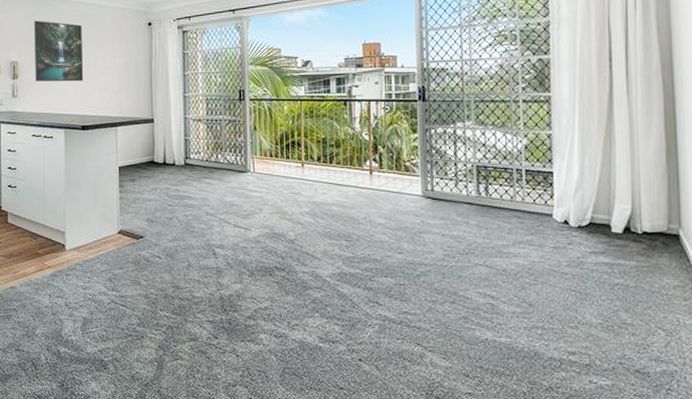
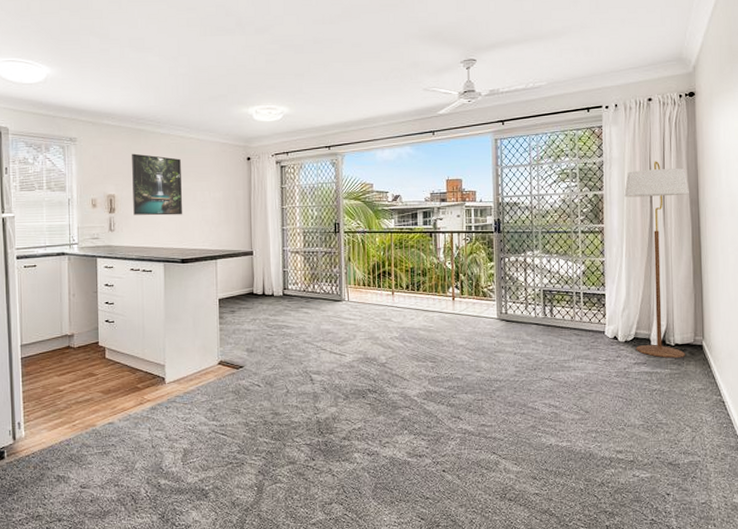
floor lamp: none [576,20,660,248] -> present [624,161,689,358]

